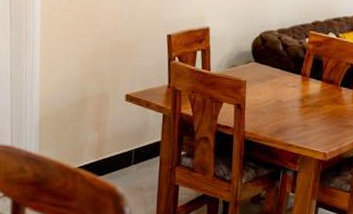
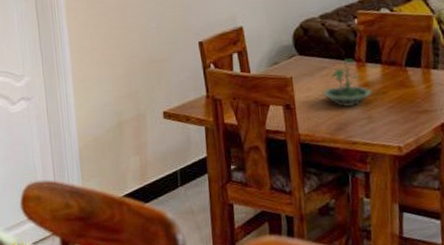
terrarium: none [269,72,311,114] -> present [322,59,372,107]

